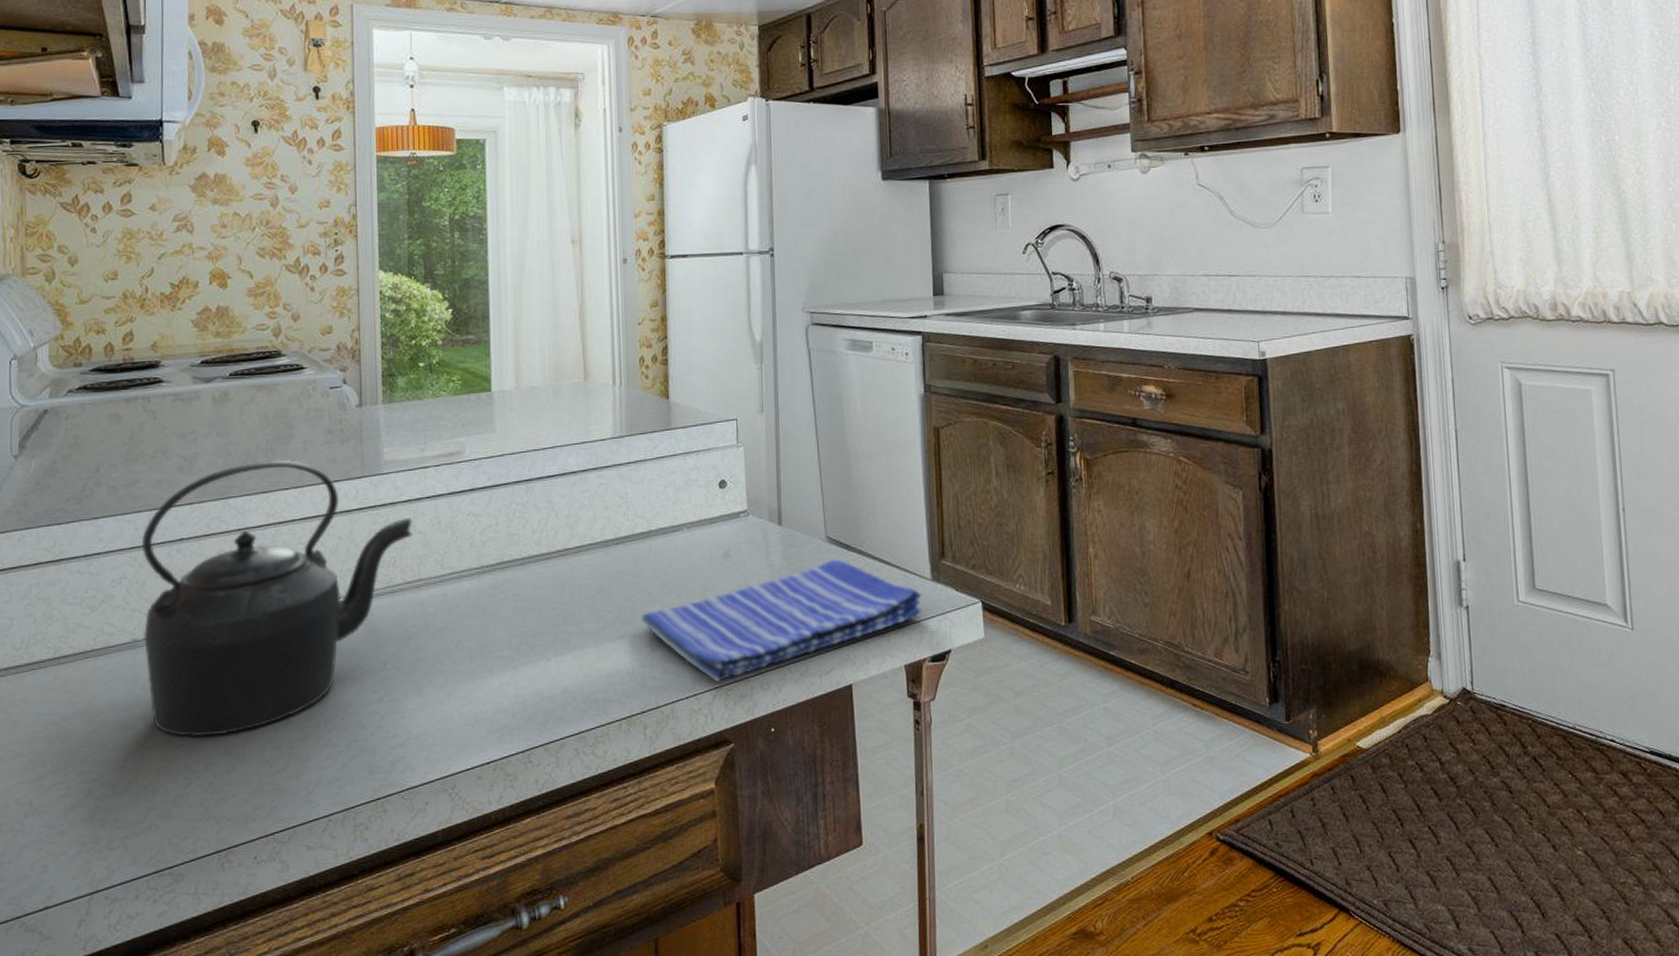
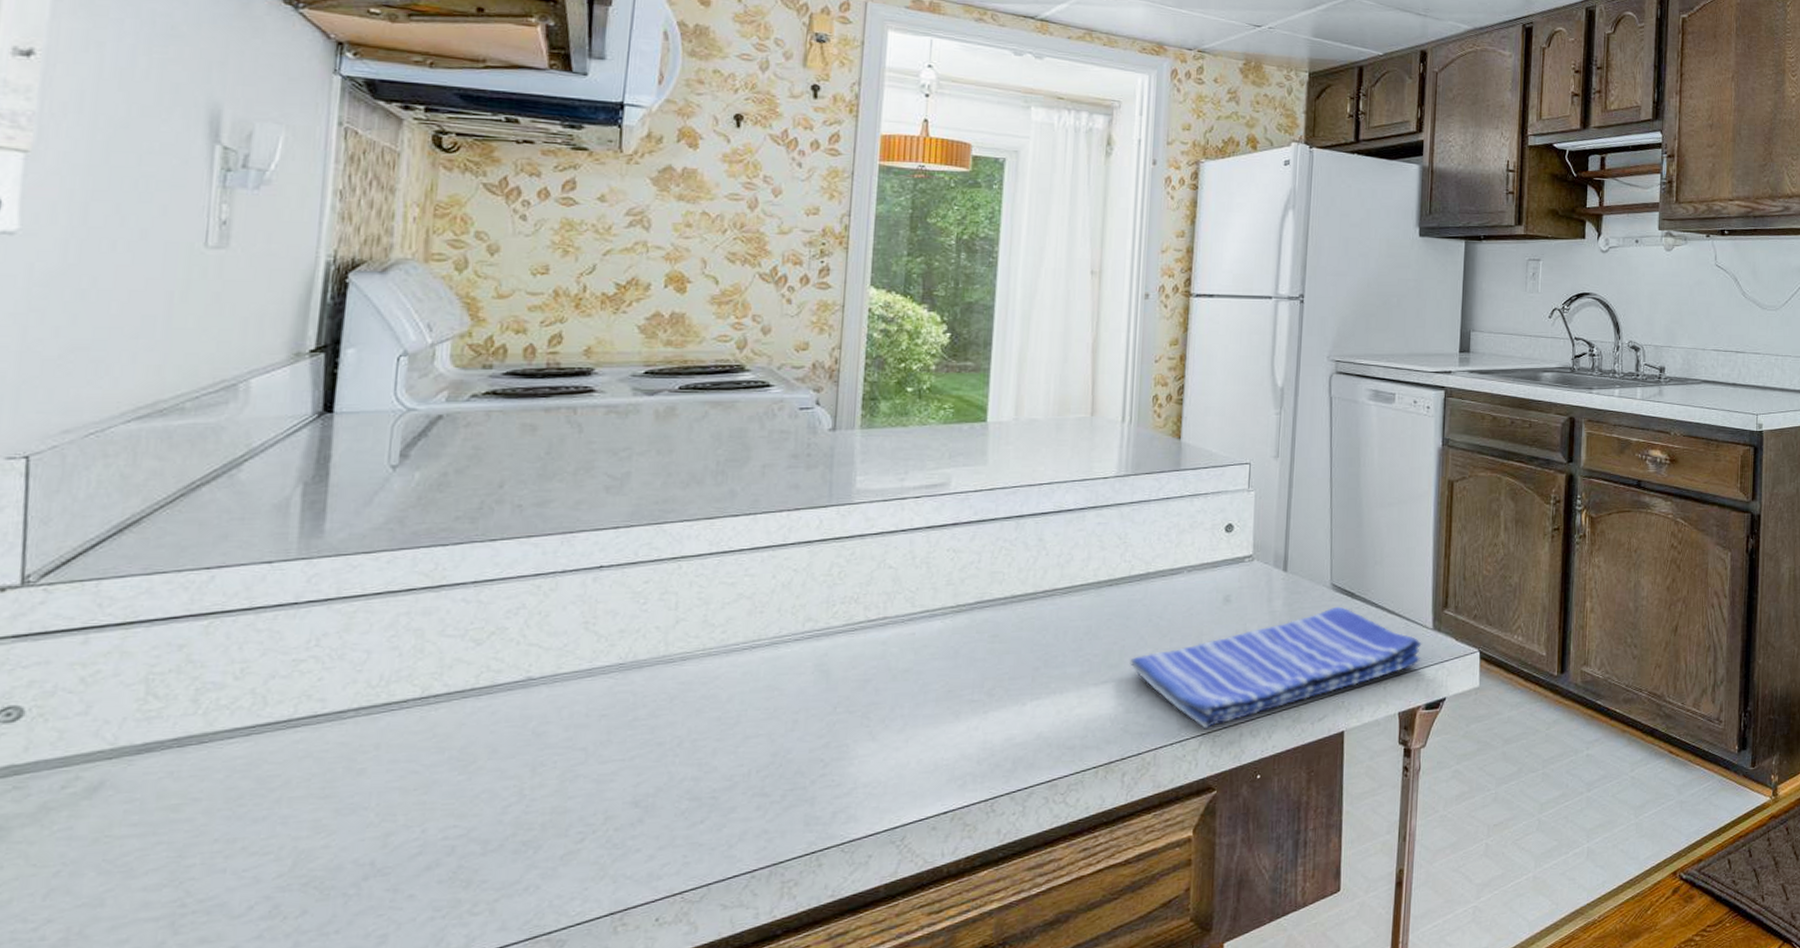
kettle: present [141,460,413,737] -> none [540,484,883,787]

